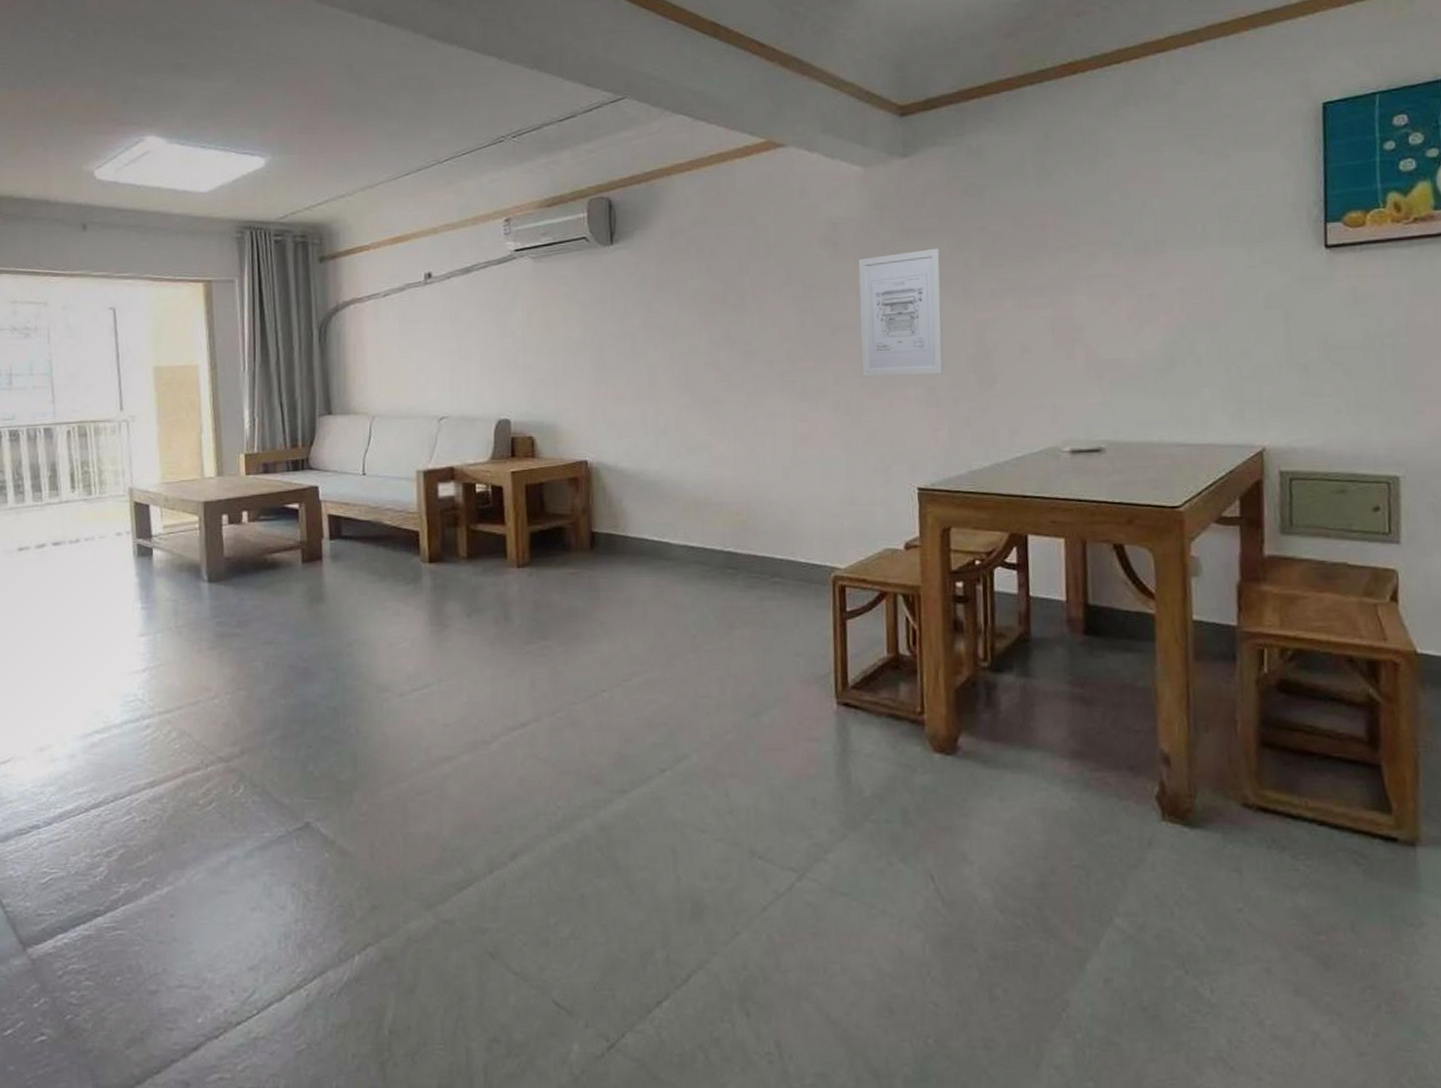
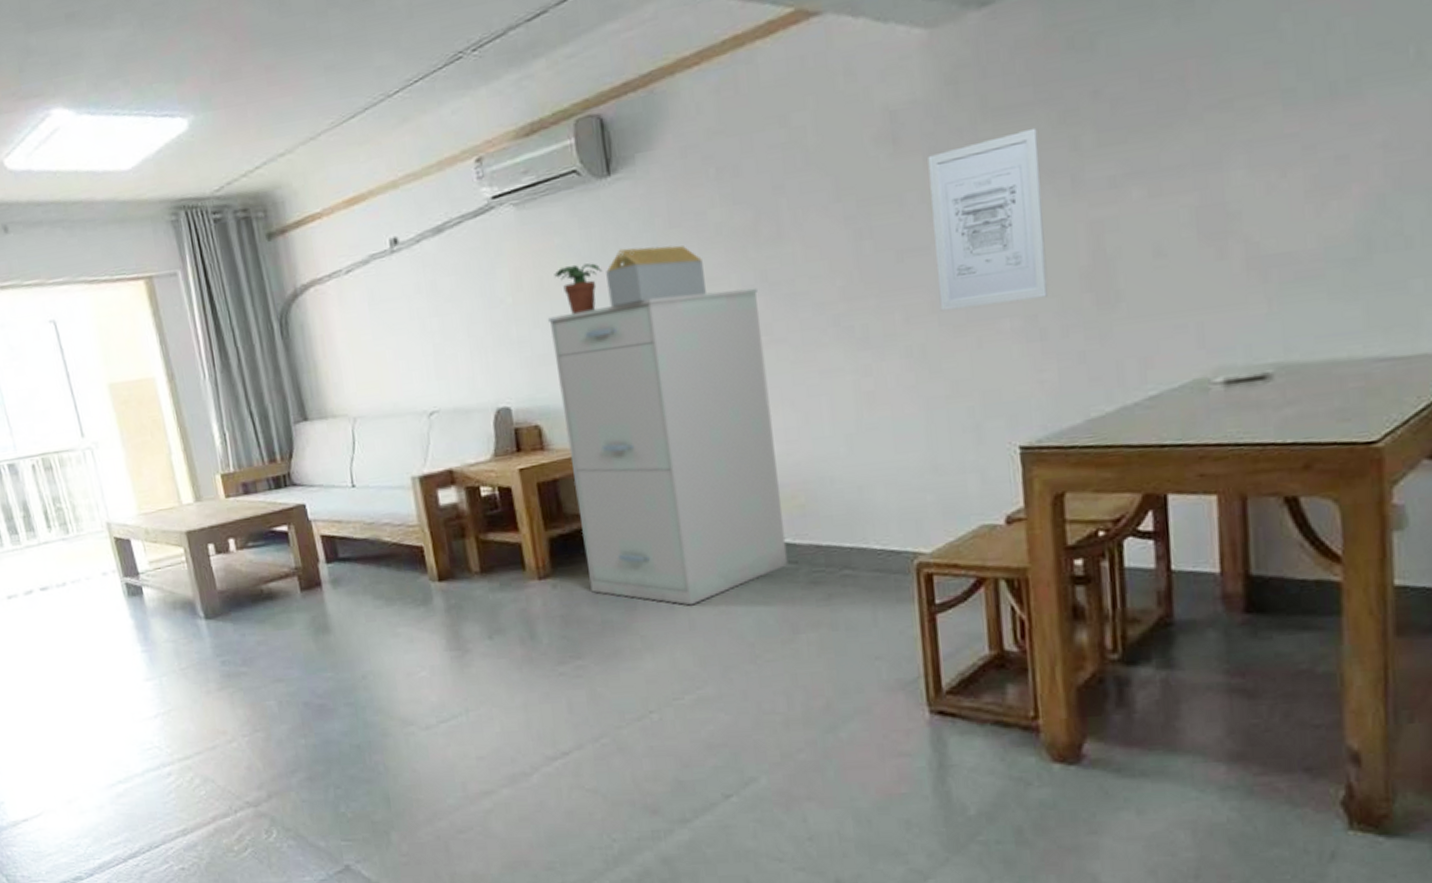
filing cabinet: none [549,342,730,599] -> present [547,287,788,606]
potted plant: none [559,310,599,350] -> present [554,263,603,315]
architectural model: none [602,302,681,346] -> present [606,245,706,307]

